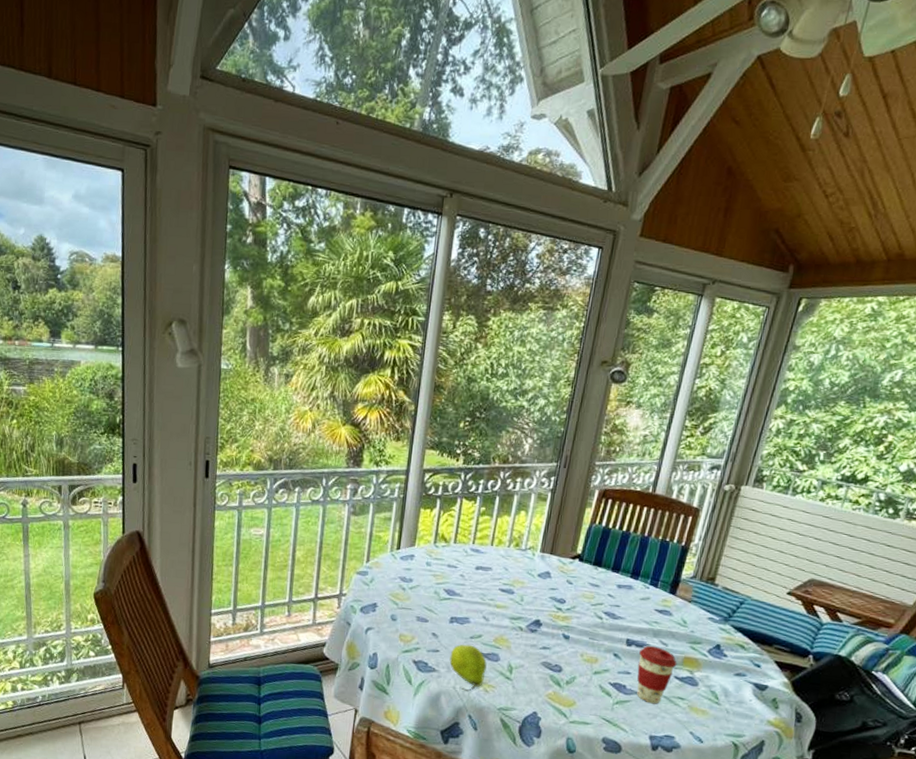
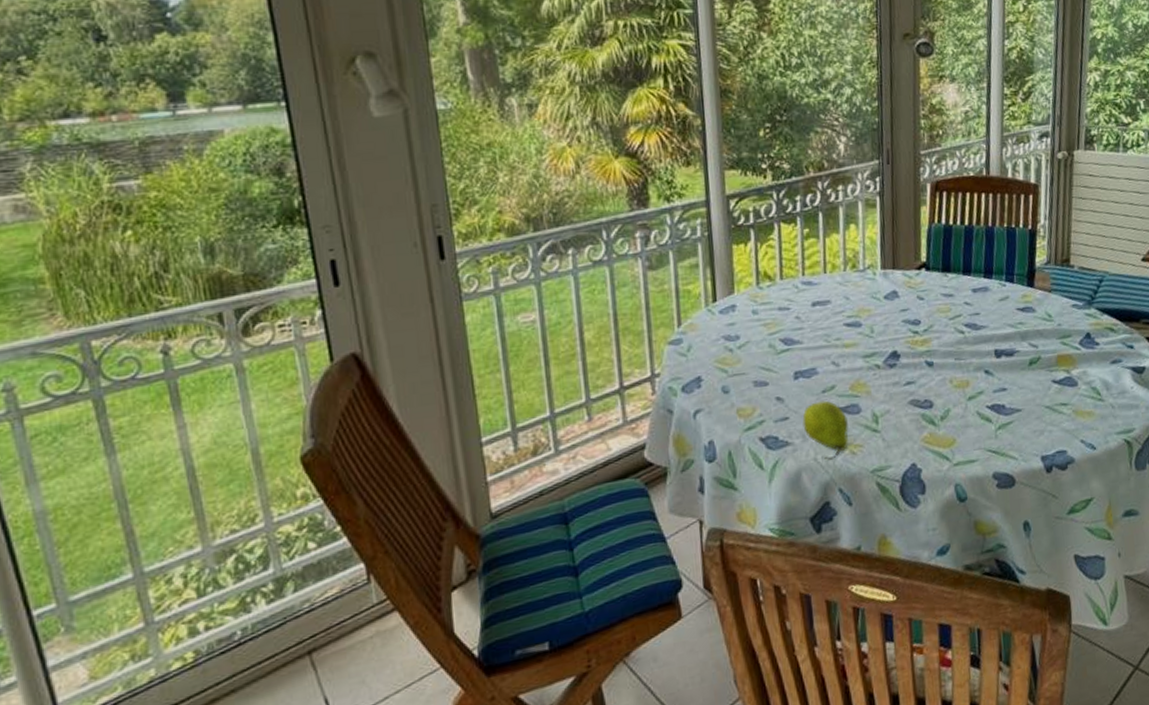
coffee cup: present [637,645,677,704] -> none [1011,351,1052,419]

